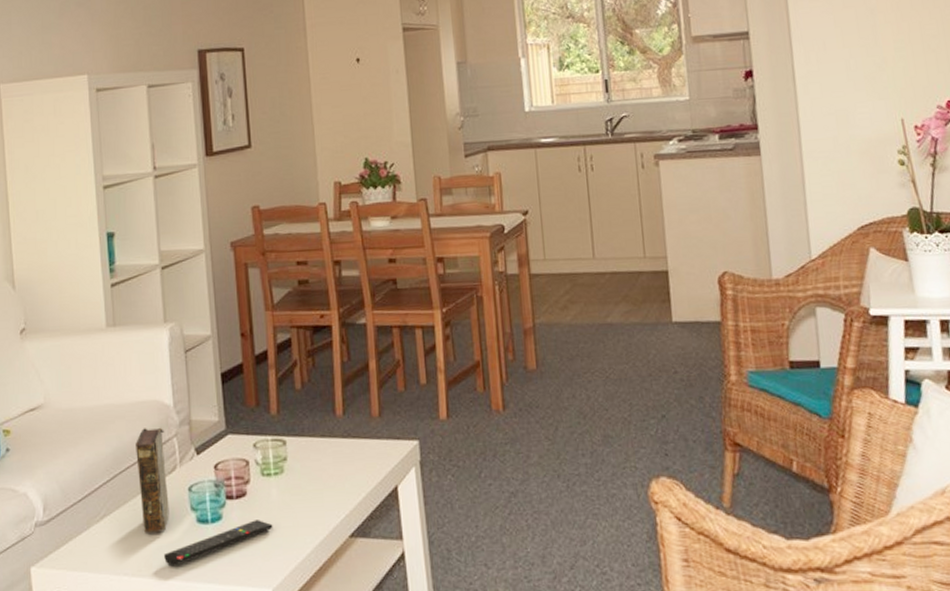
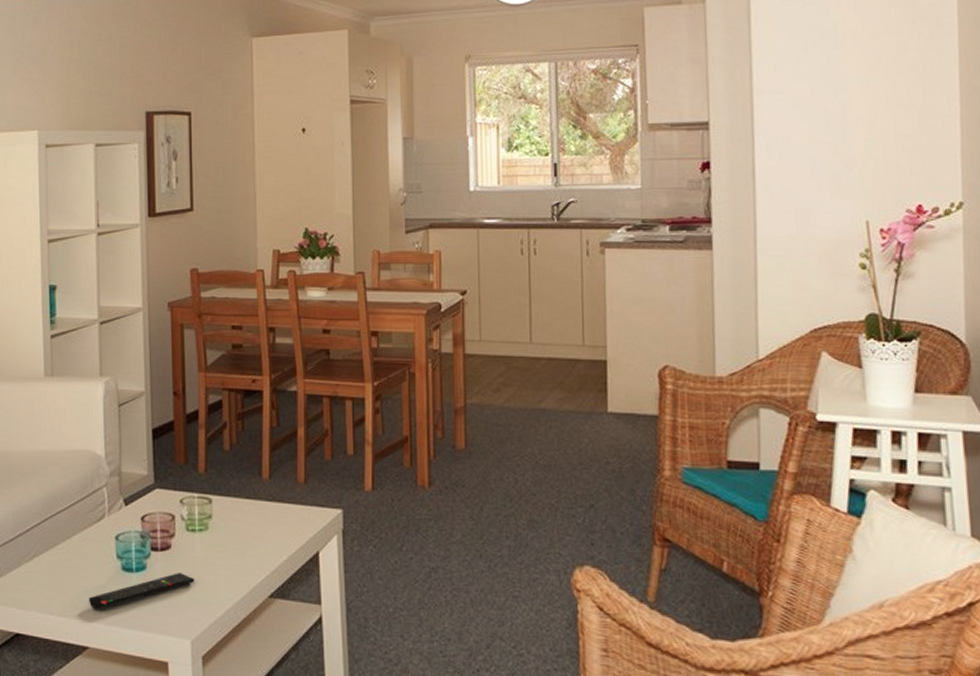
book: present [136,427,169,533] -> none [67,476,96,577]

